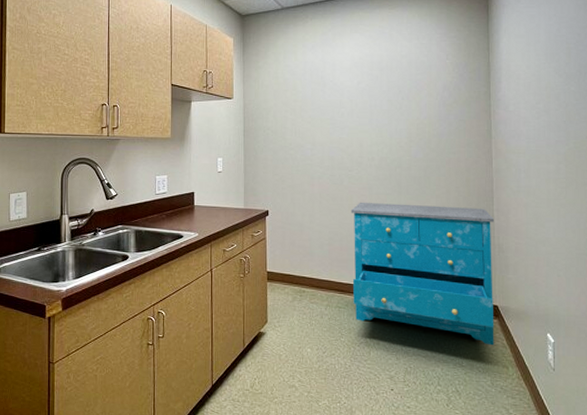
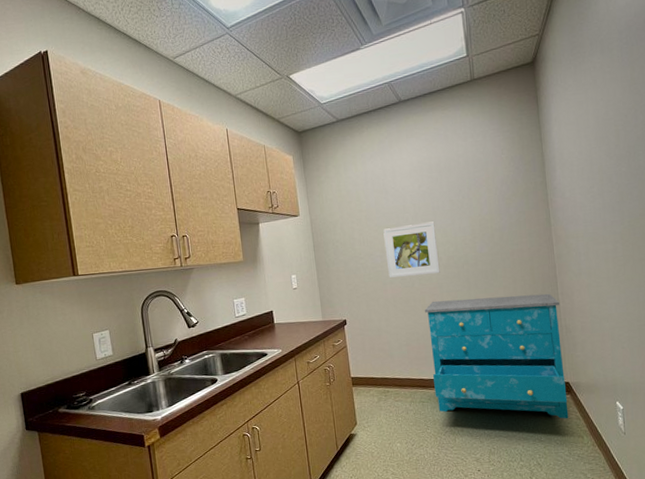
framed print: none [316,120,372,173] -> present [383,221,440,278]

